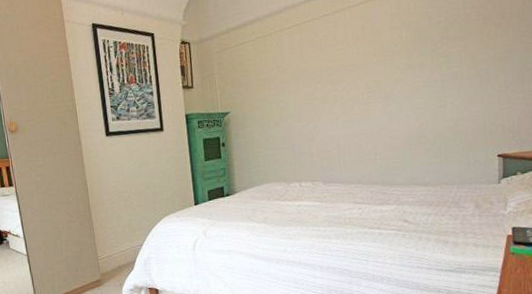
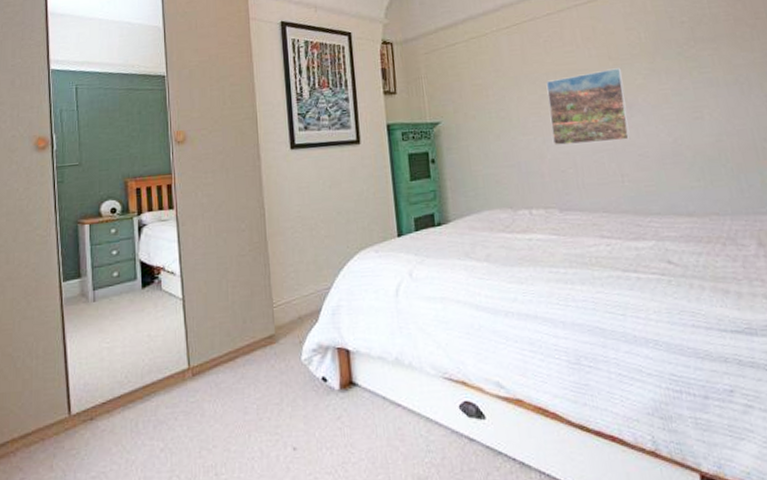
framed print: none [319,63,385,131] -> present [545,68,631,146]

